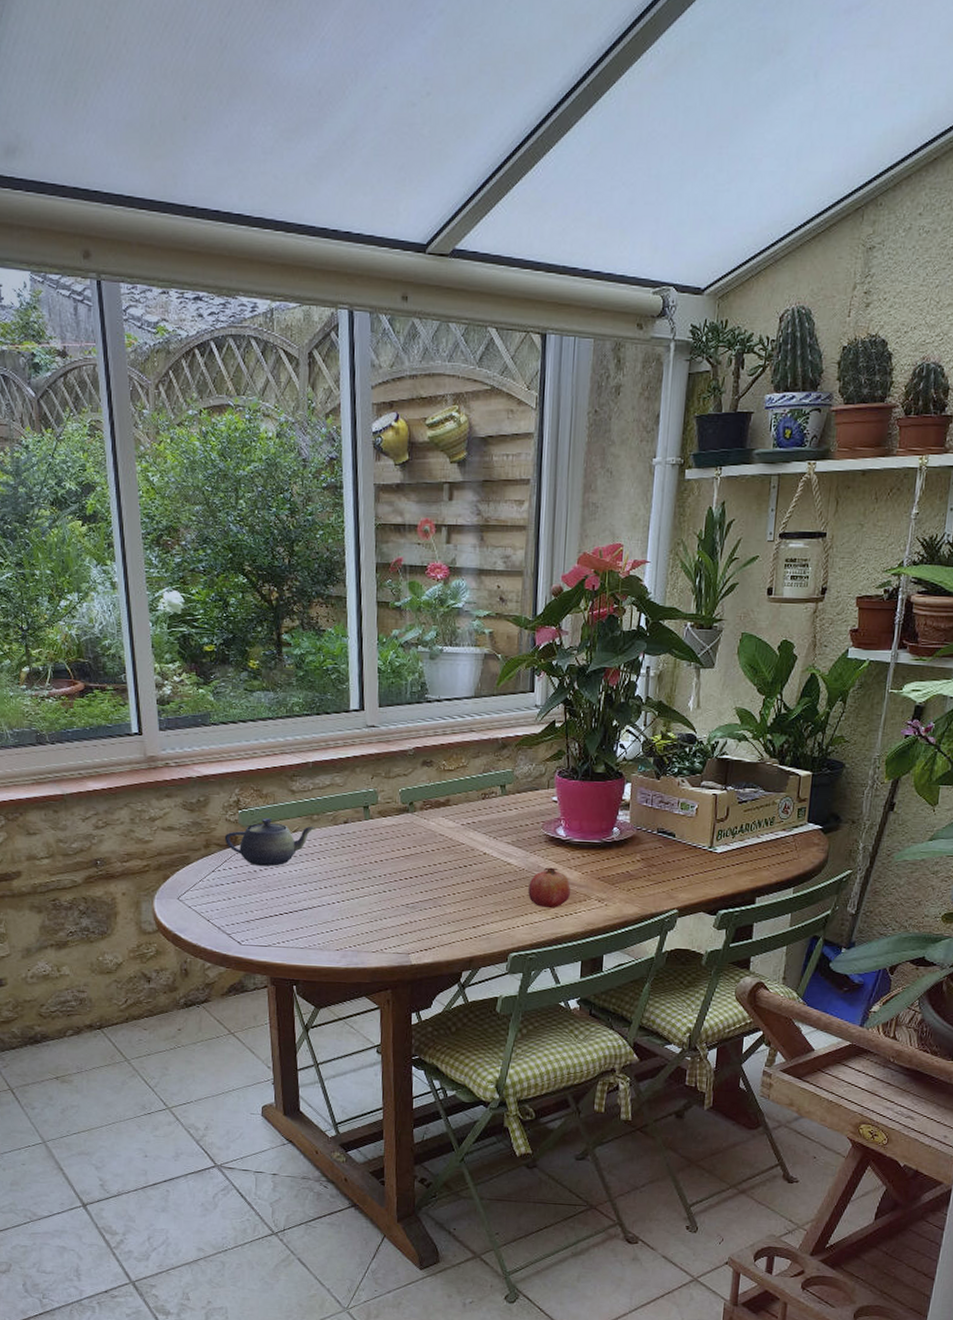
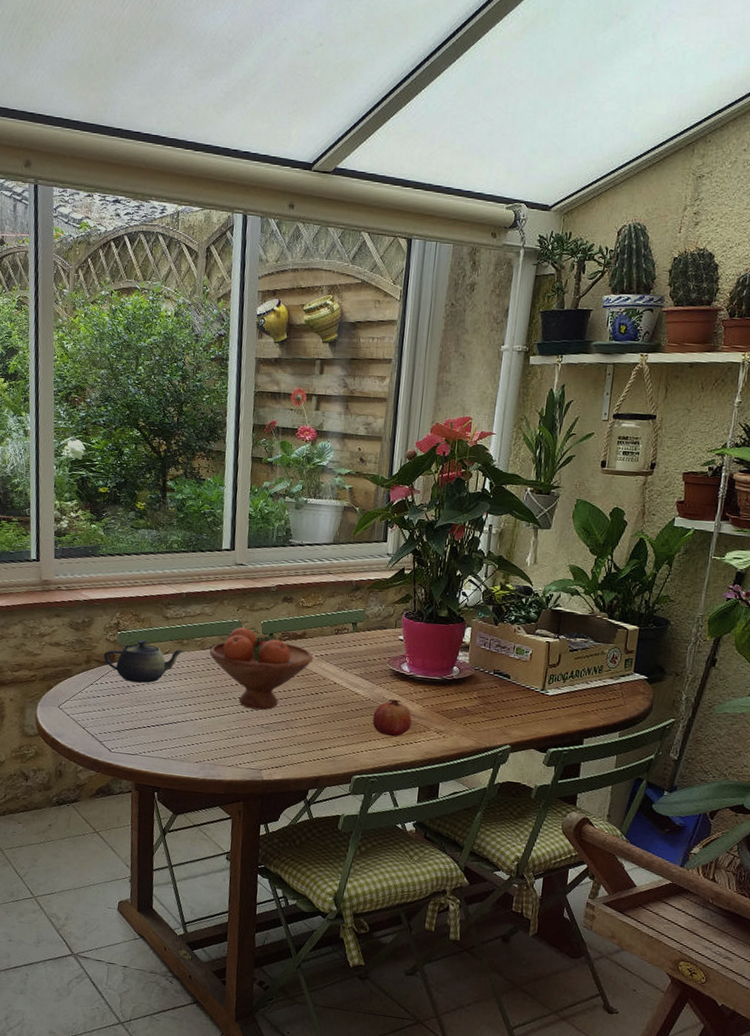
fruit bowl: none [343,797,459,888] -> present [209,627,313,710]

